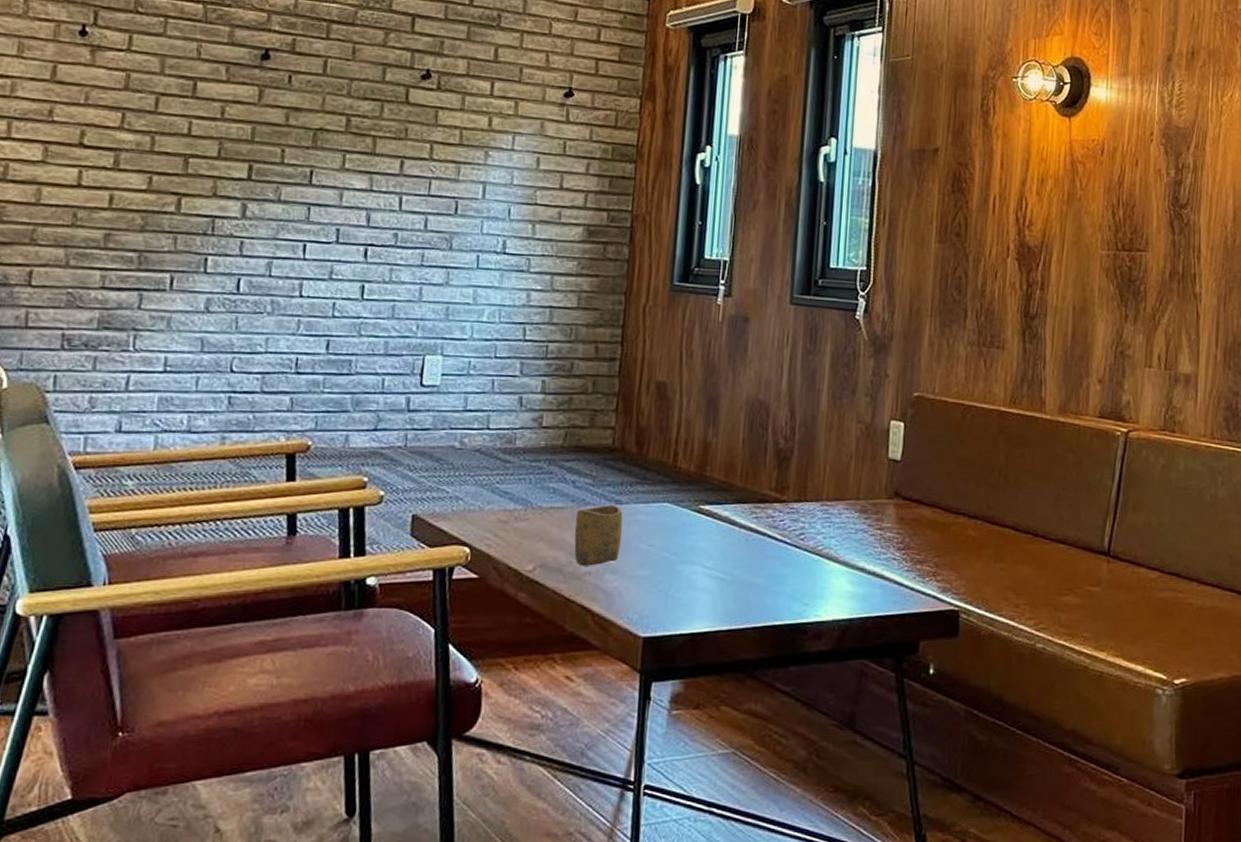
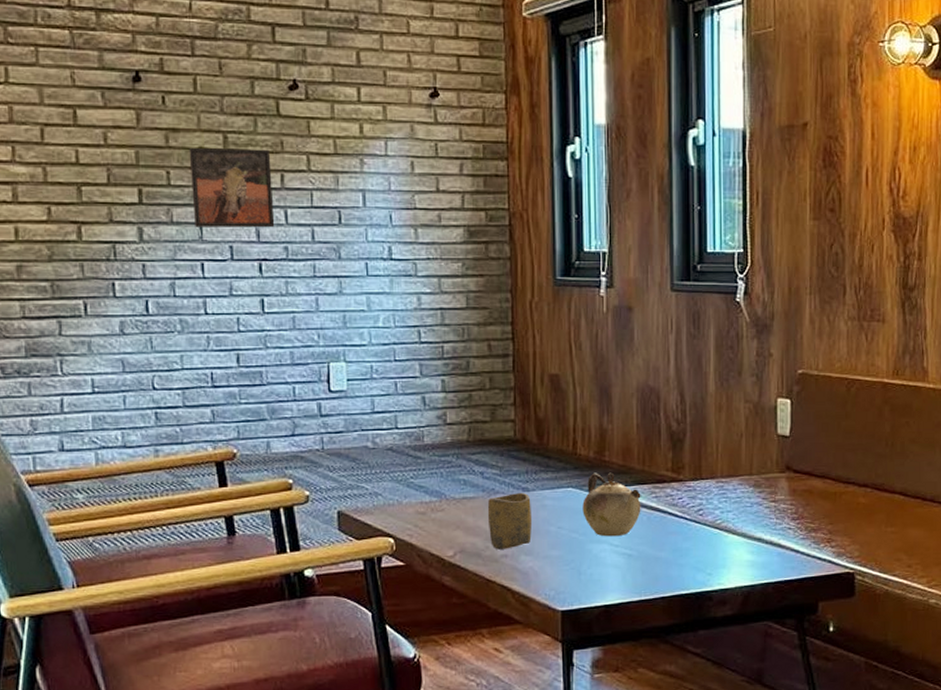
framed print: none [303,128,392,213] -> present [189,148,275,228]
teapot: none [677,488,741,558] -> present [582,472,641,537]

